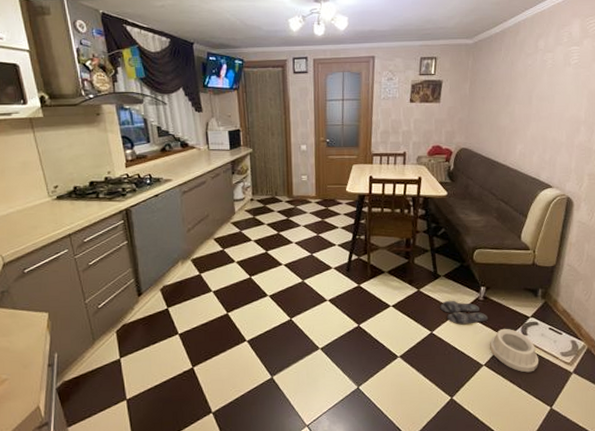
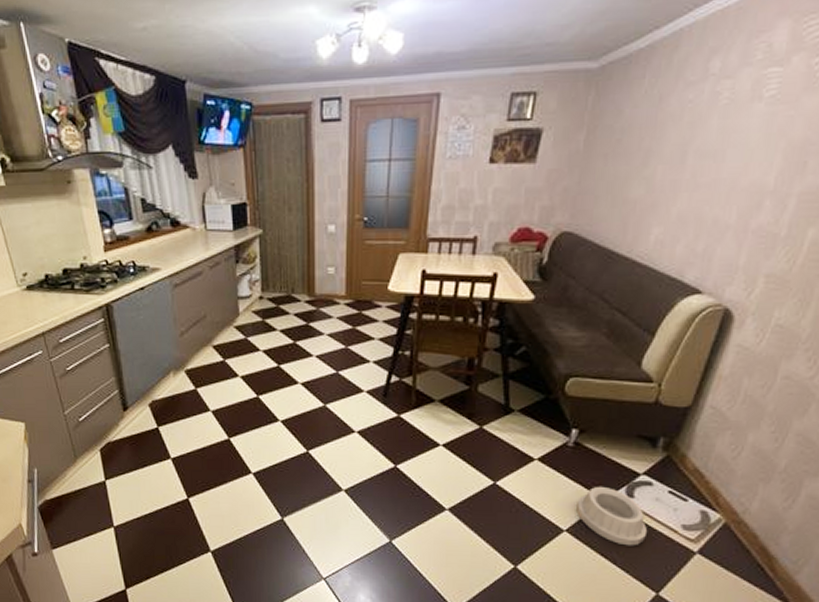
slippers: present [440,300,489,325] -> none [509,443,579,477]

